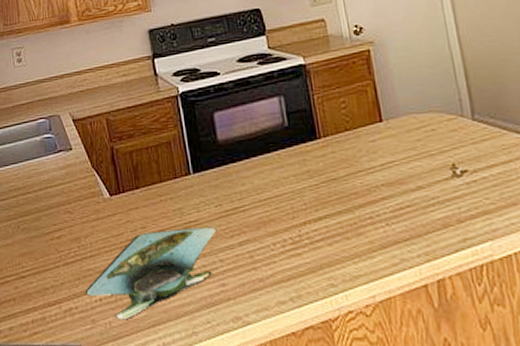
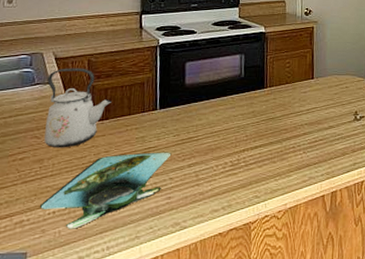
kettle: none [69,129,139,225] -> present [44,68,112,148]

